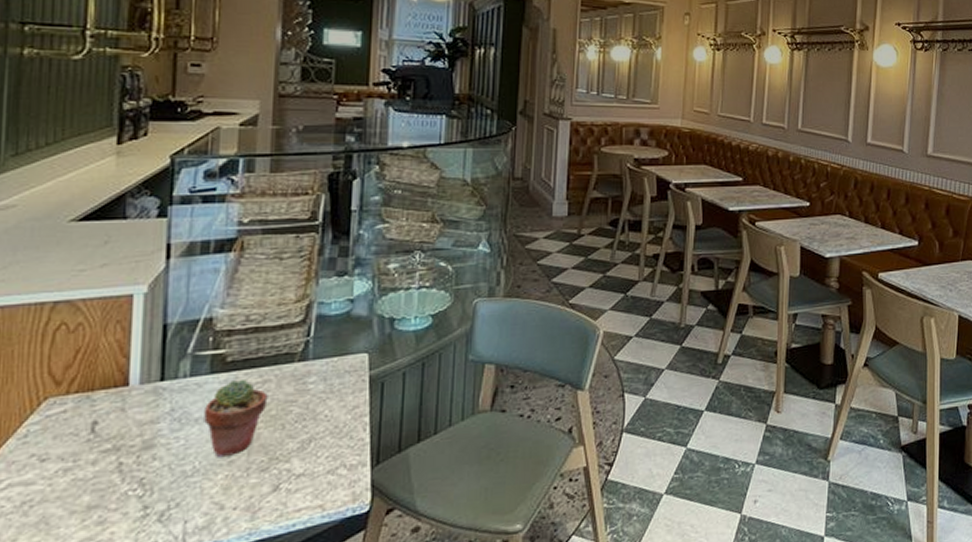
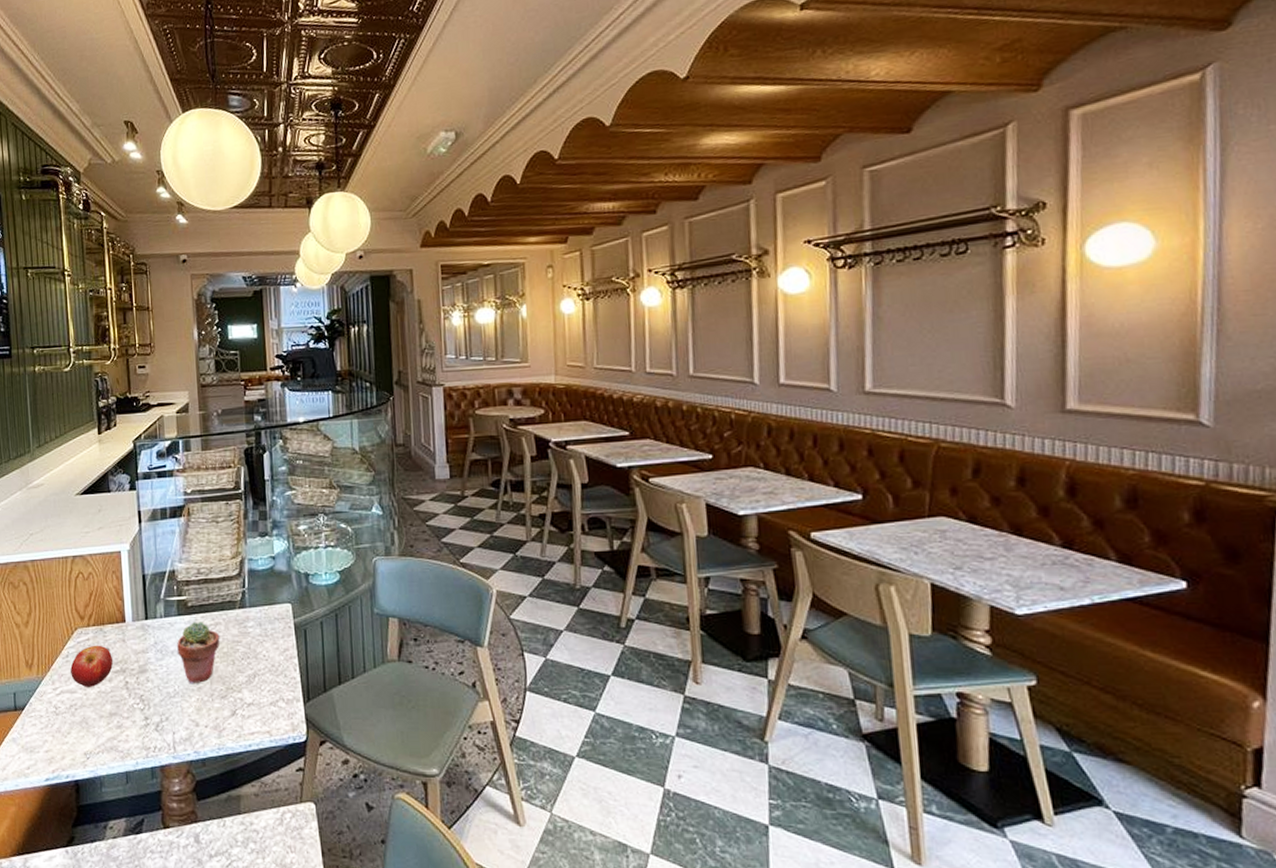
fruit: none [29,417,101,475] -> present [70,645,113,687]

